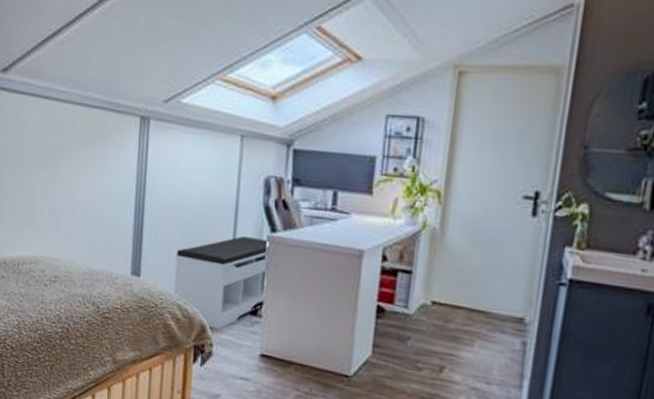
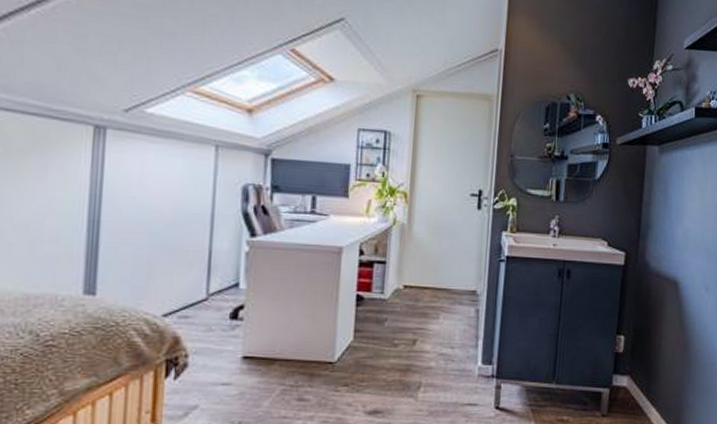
bench: present [173,236,270,329] -> none [139,243,250,338]

